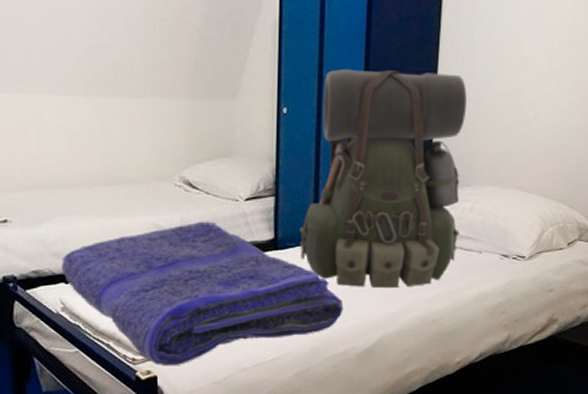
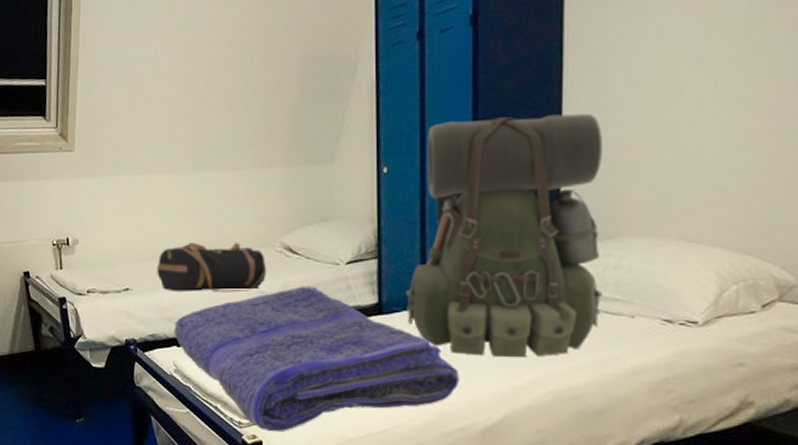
duffel bag: none [41,172,166,227] -> present [157,242,267,293]

